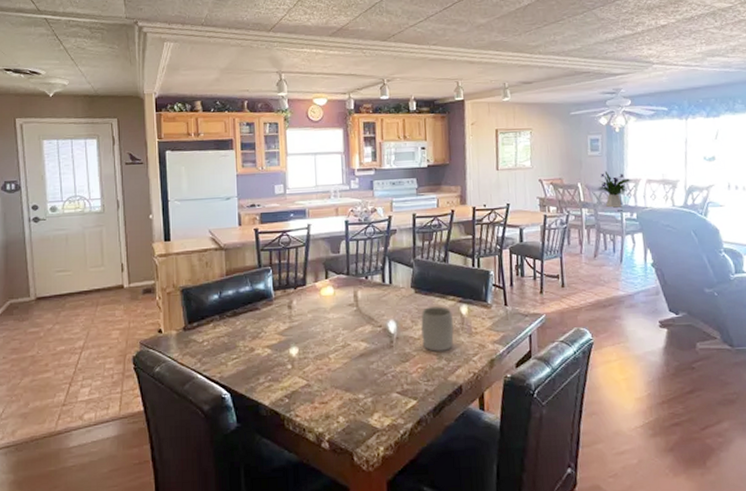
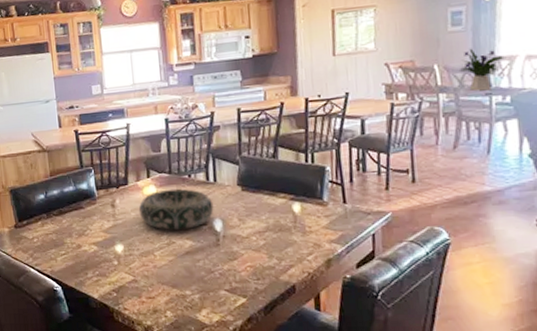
decorative bowl: none [315,290,389,332] -> present [138,188,214,230]
mug: present [421,306,454,352] -> none [249,204,286,250]

